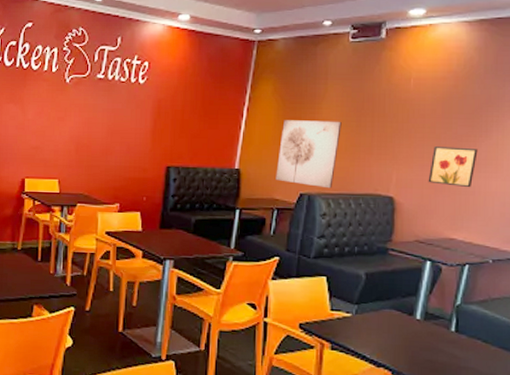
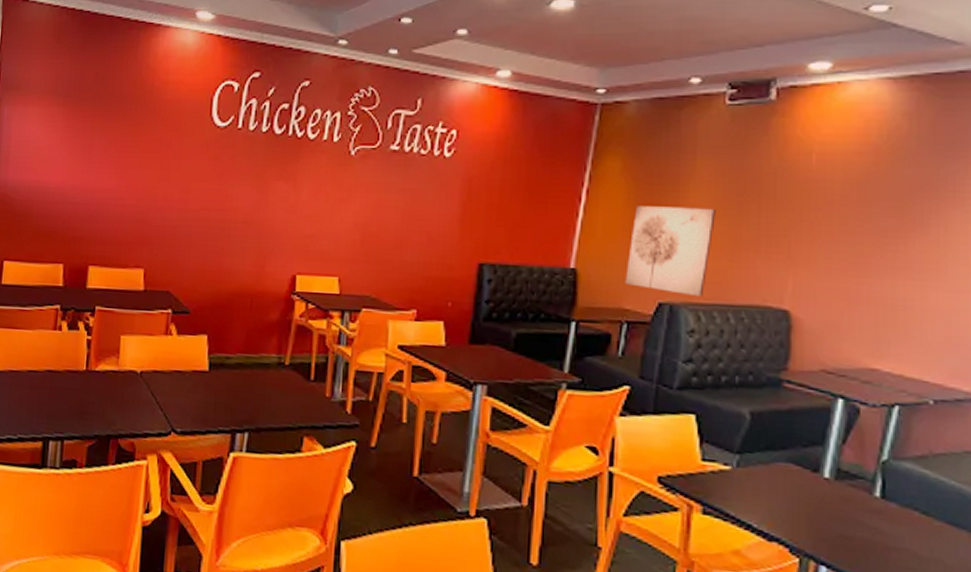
wall art: present [428,147,478,188] -> none [838,244,909,301]

